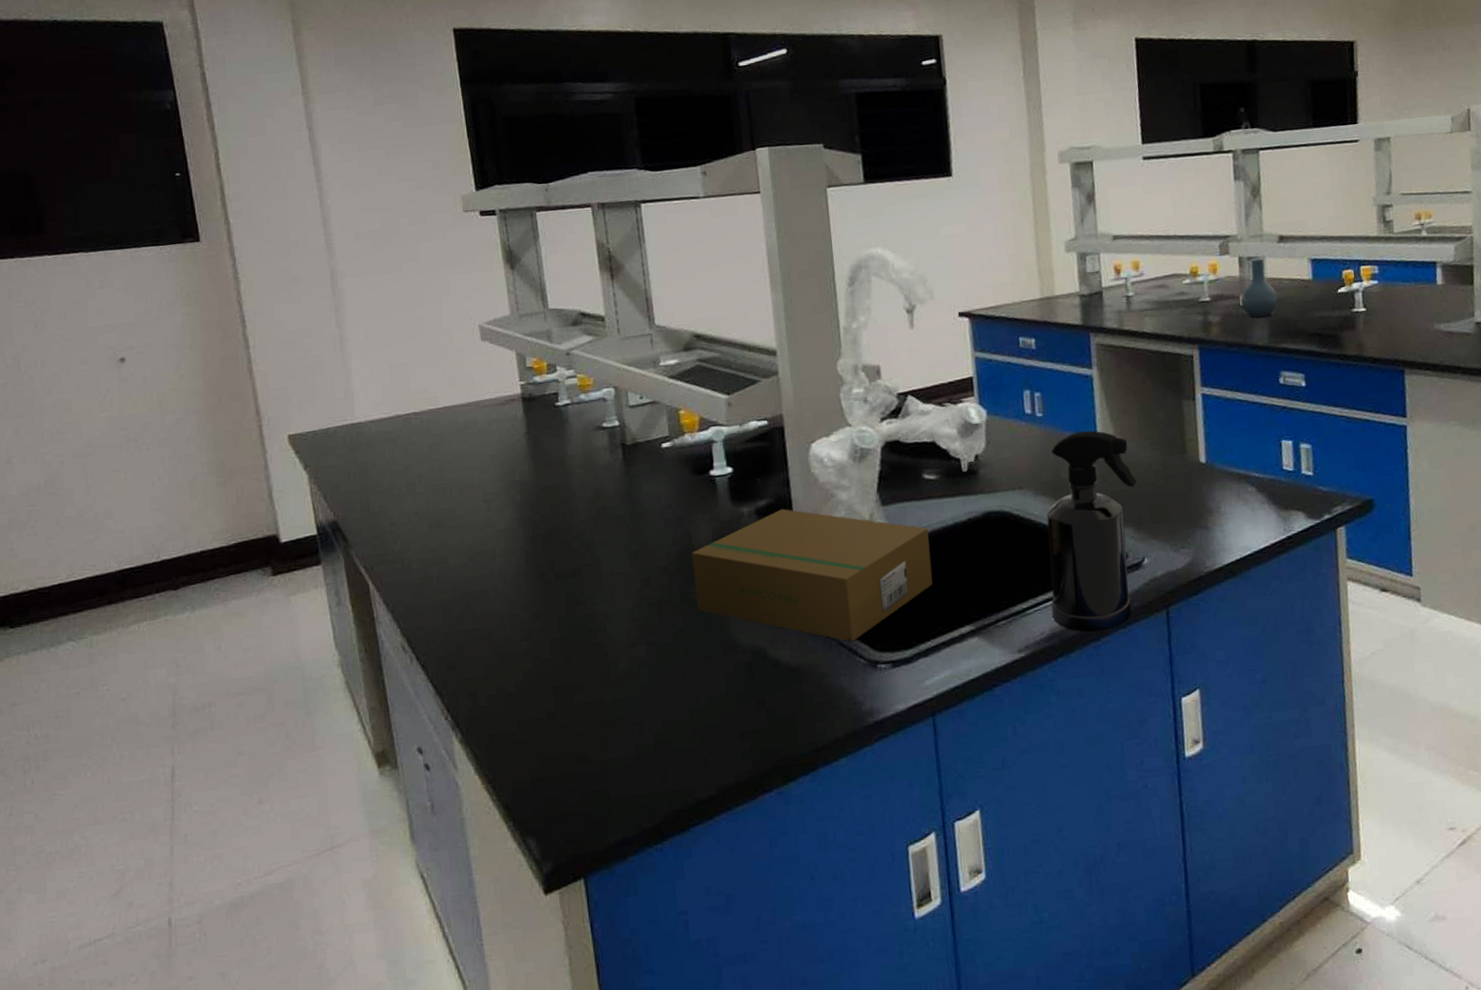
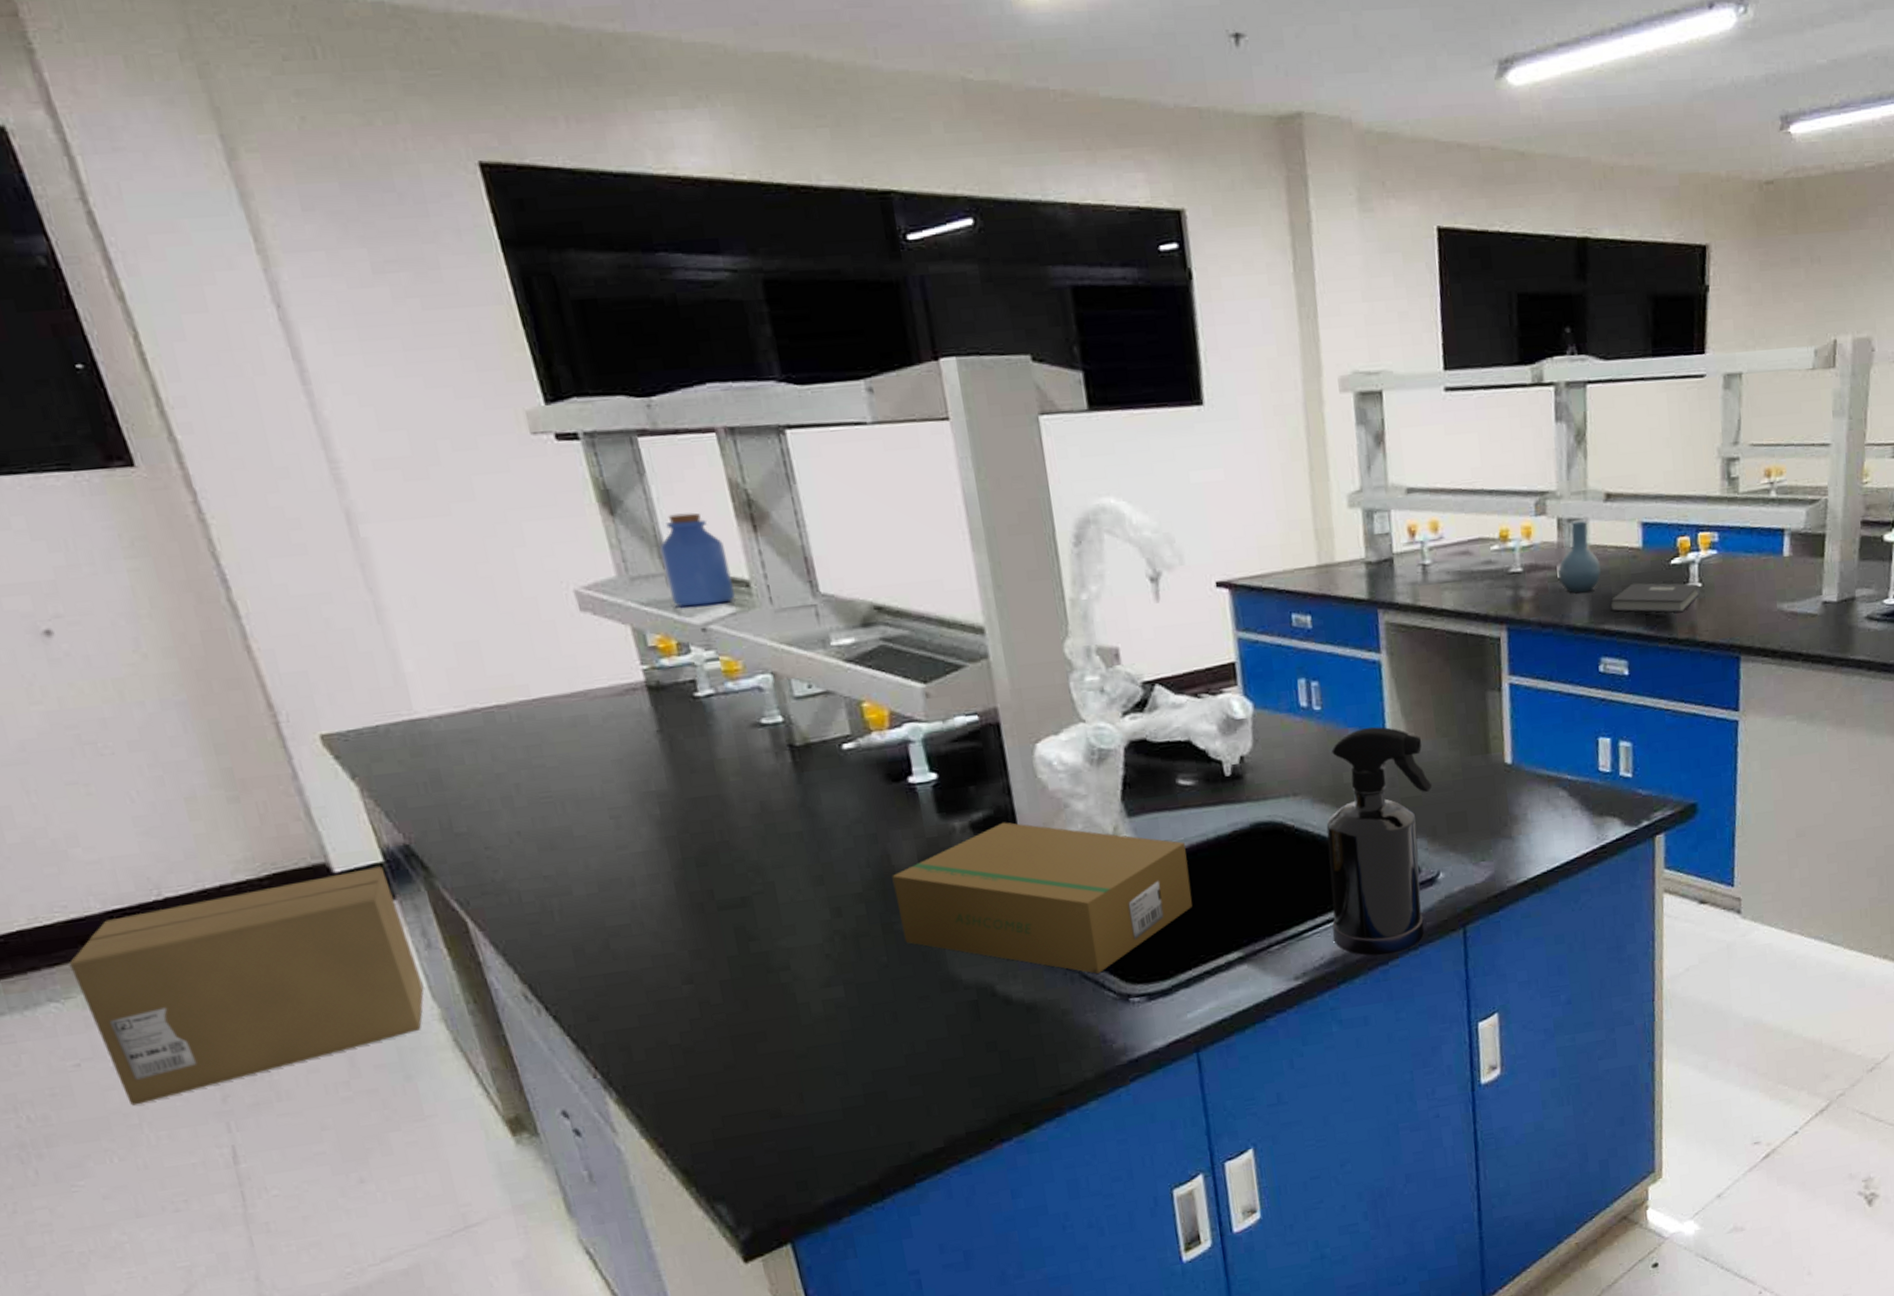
box: none [88,538,330,729] -> present [70,866,424,1106]
jar: none [542,266,594,337] -> present [659,512,736,607]
book: none [1286,308,1365,333] -> present [1609,582,1700,613]

